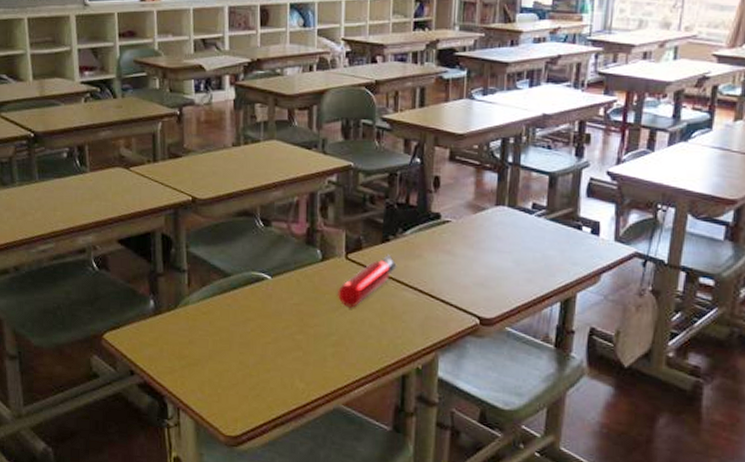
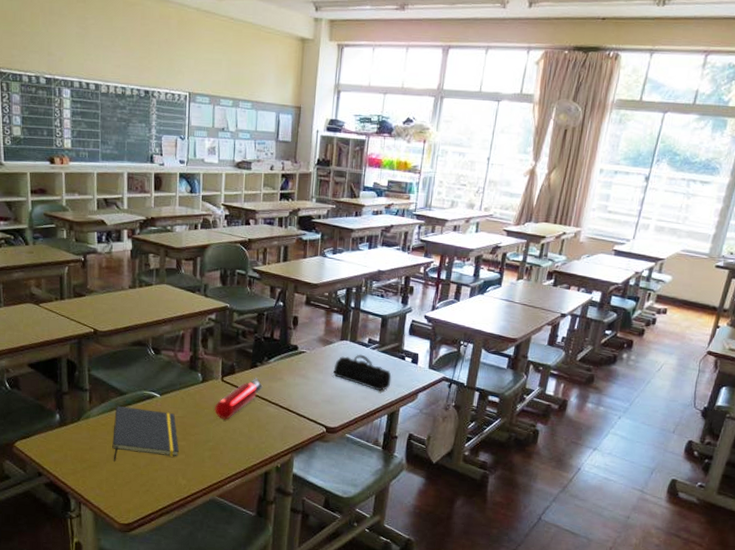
notepad: none [215,289,295,359] -> present [112,405,179,462]
pencil case: none [487,223,565,272] -> present [333,354,392,391]

